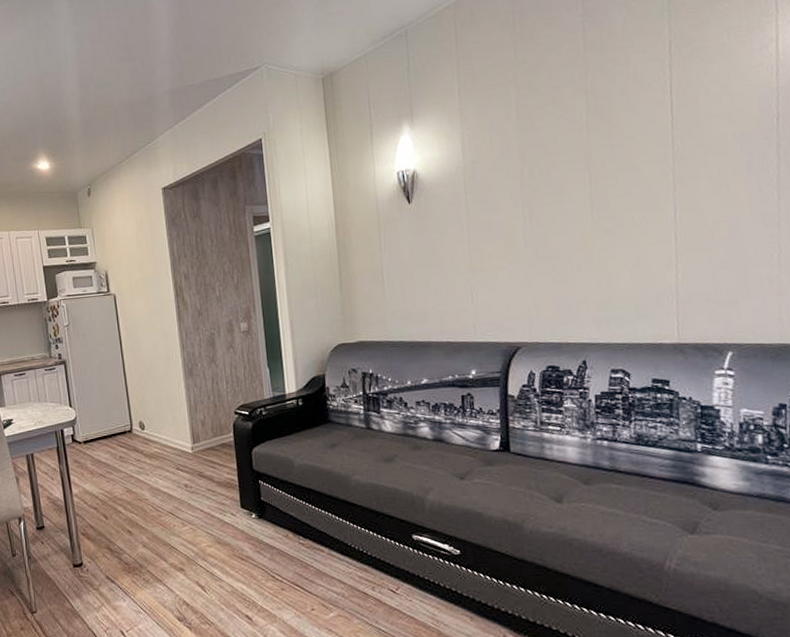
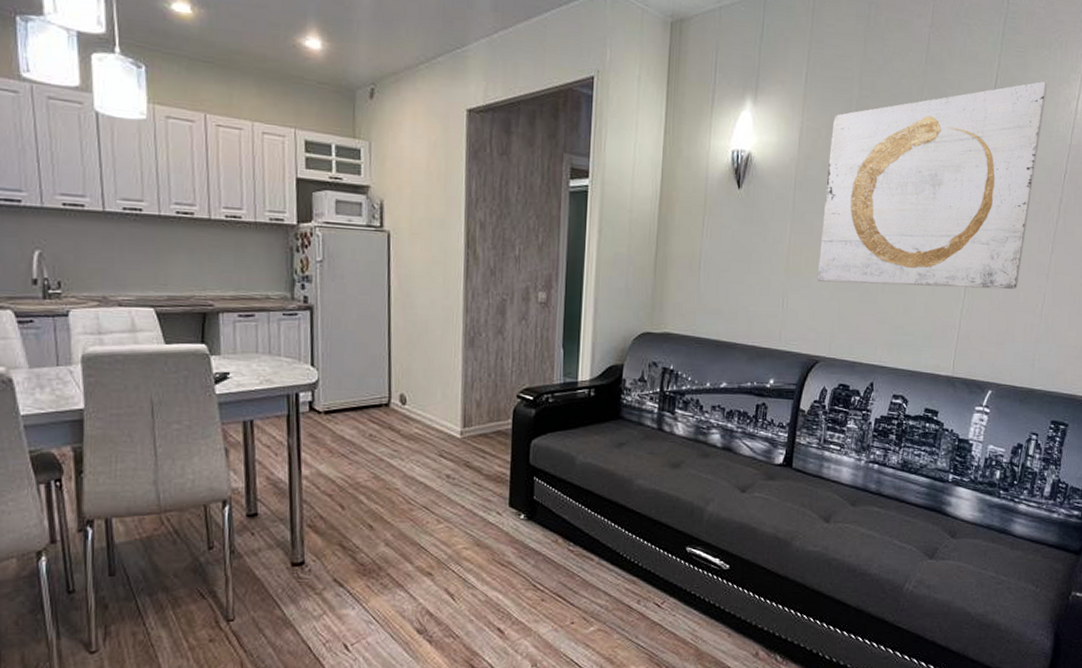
wall art: none [494,32,742,273] -> present [817,81,1048,289]

